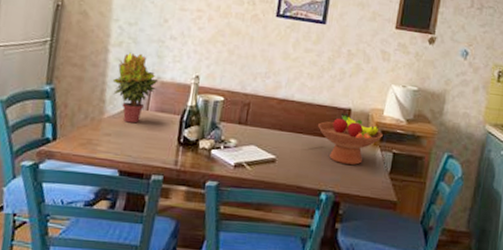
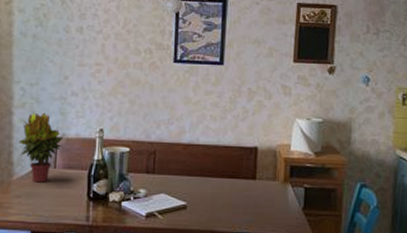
fruit bowl: present [317,113,383,165] -> none [225,152,292,203]

